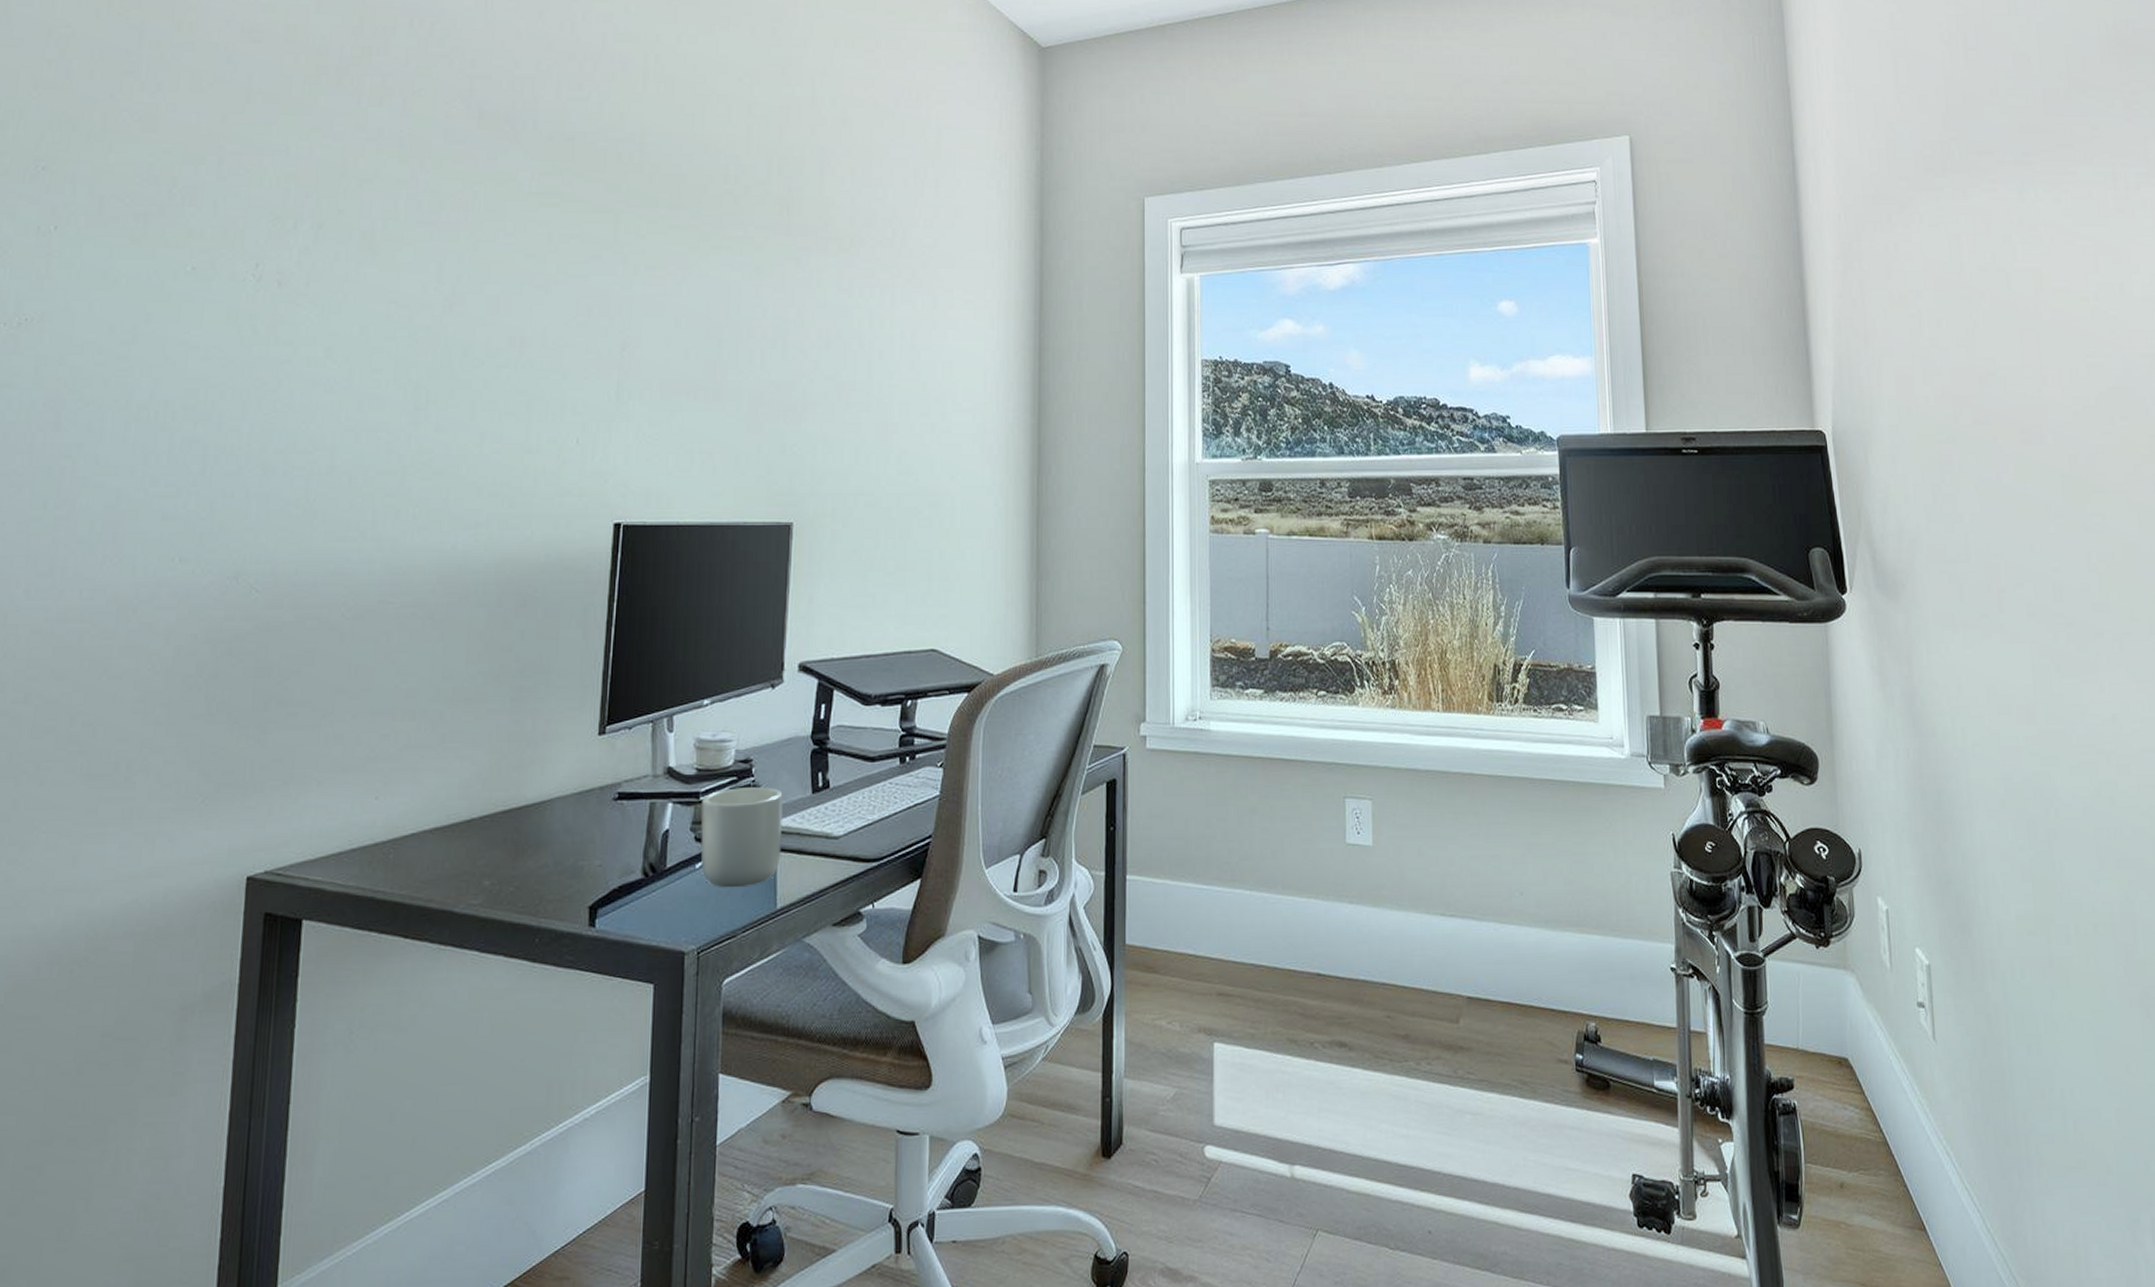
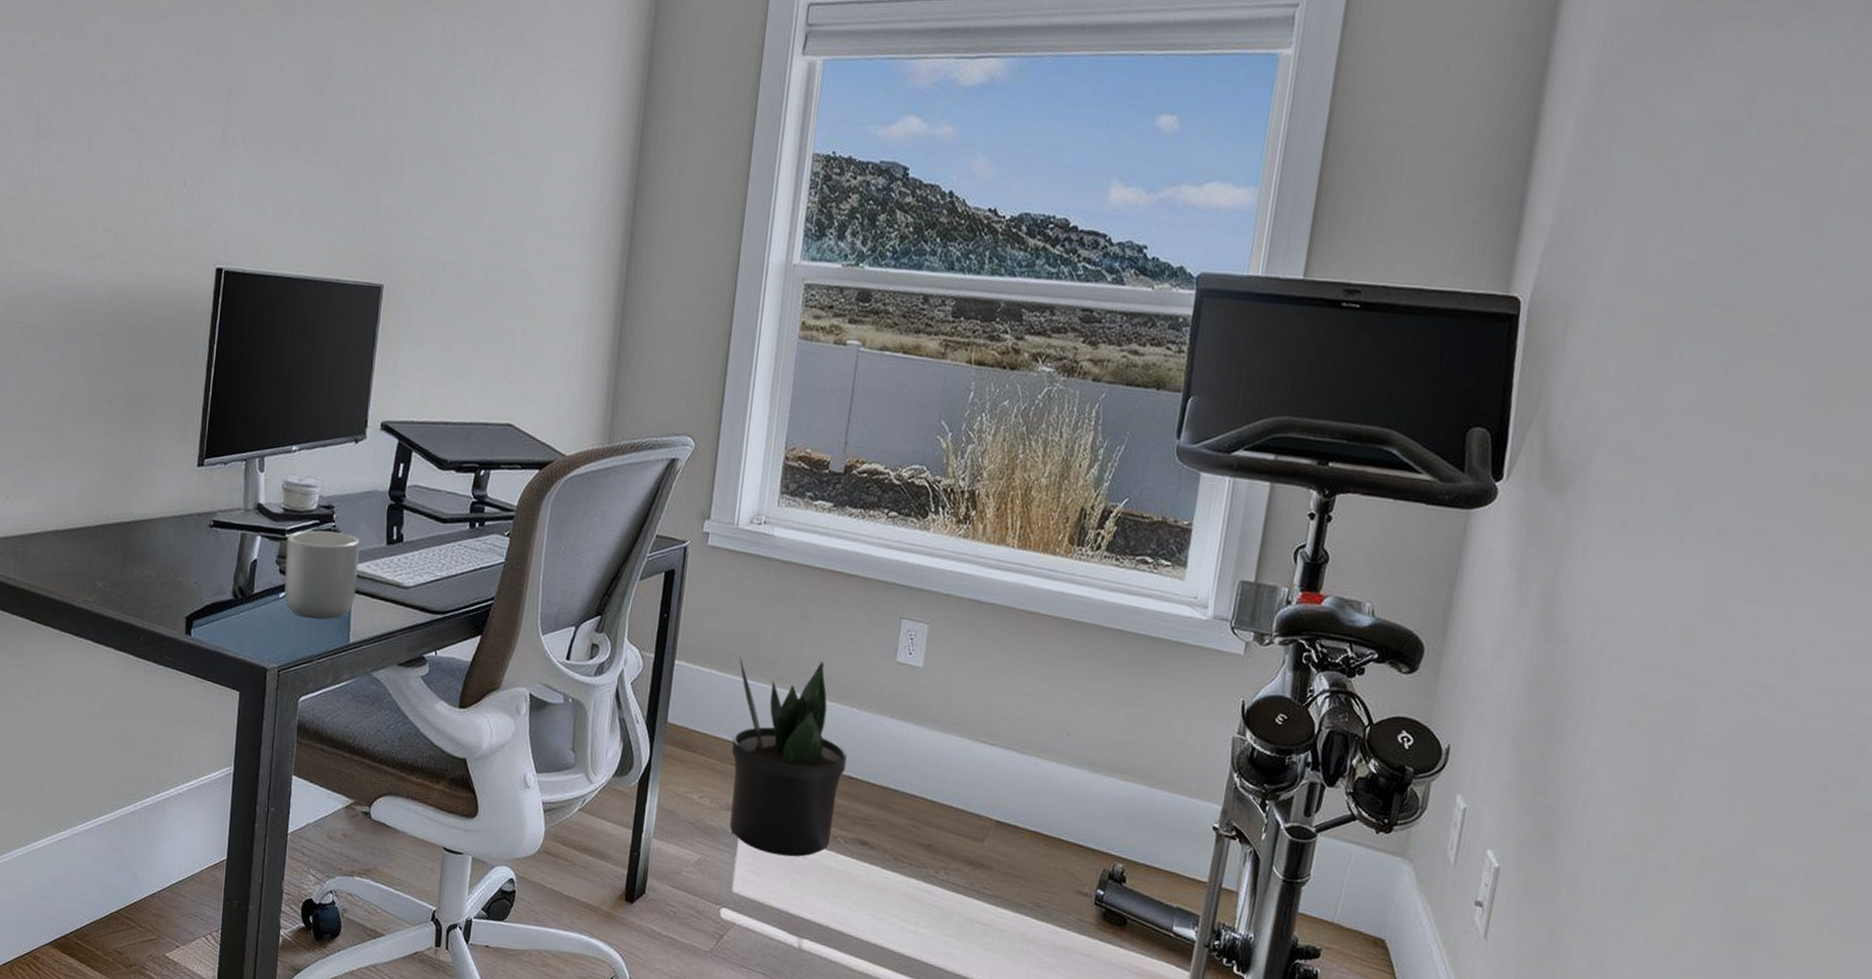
planter: none [1191,855,1312,1074] -> present [729,656,847,857]

